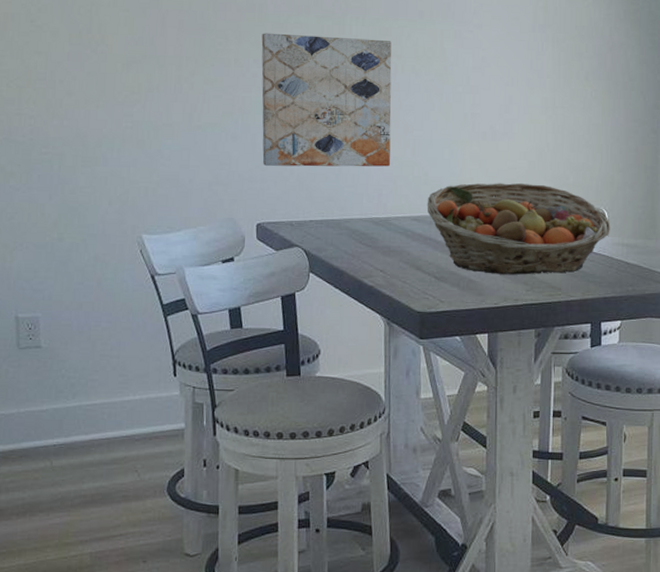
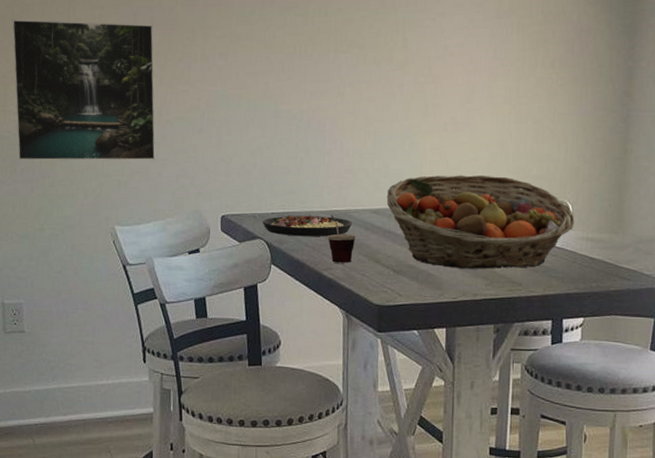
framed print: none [28,19,186,167] -> present [12,19,156,161]
wall art: present [261,33,392,167] -> none [227,26,354,160]
plate: none [300,222,392,245] -> present [263,215,352,237]
cup: none [368,223,397,271] -> present [328,215,356,263]

